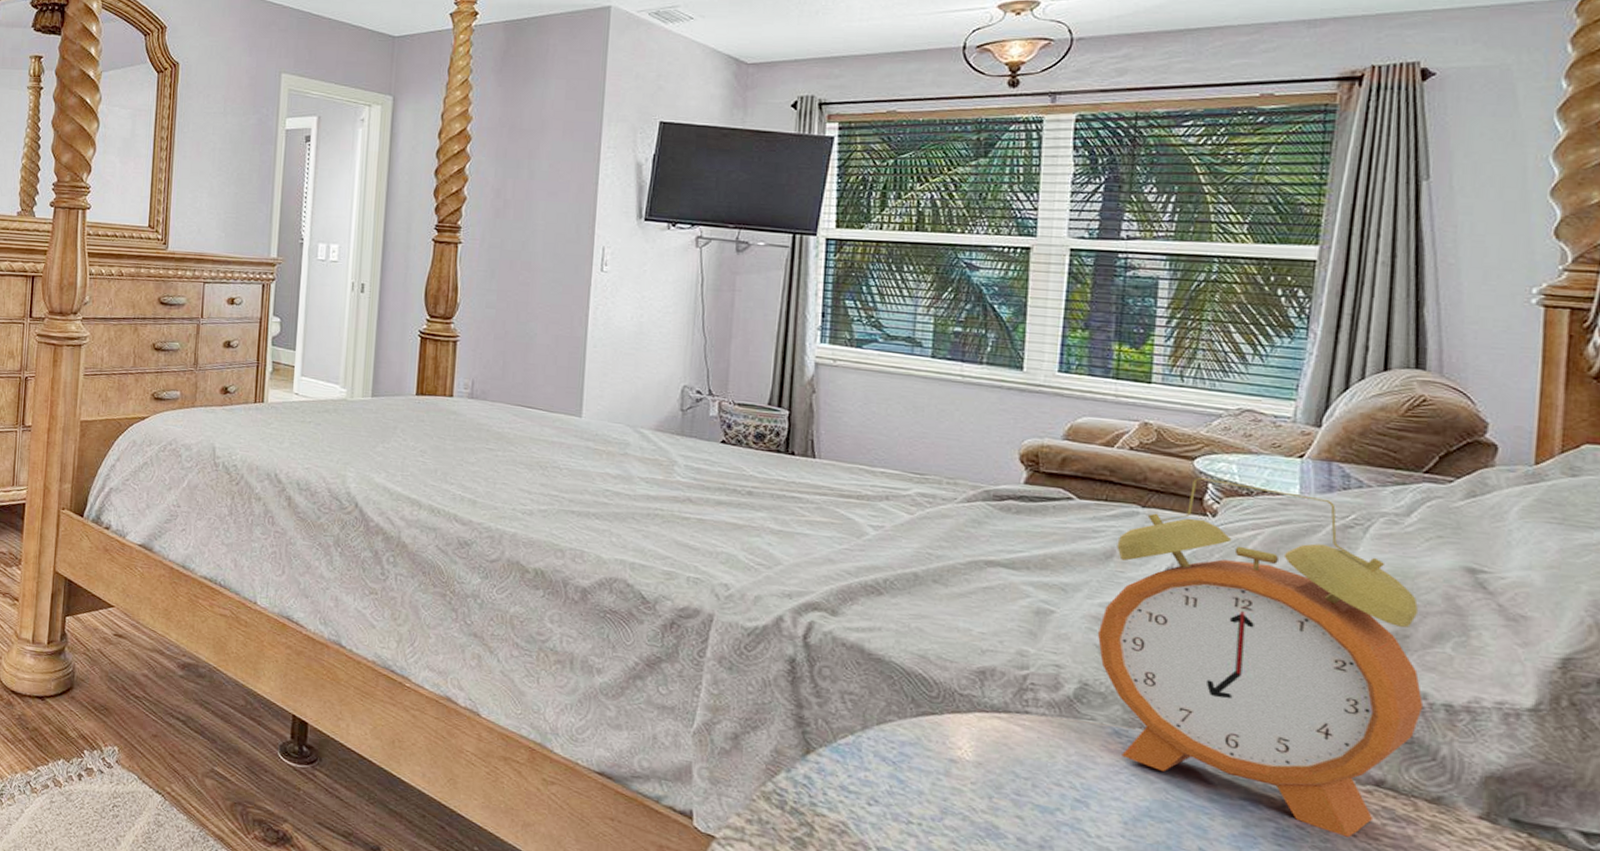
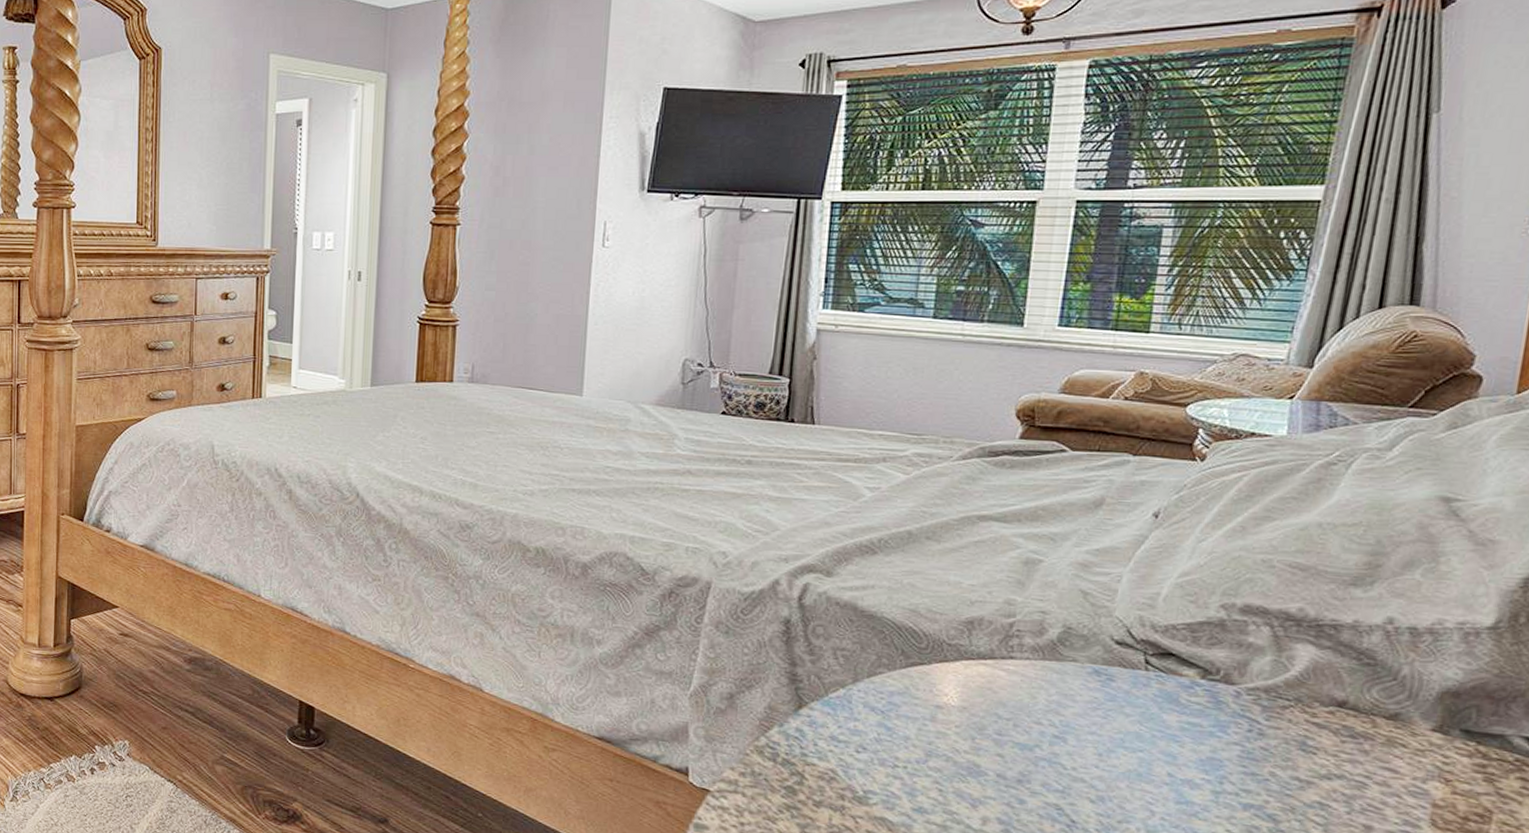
alarm clock: present [1097,478,1424,837] -> none [1082,424,1392,755]

